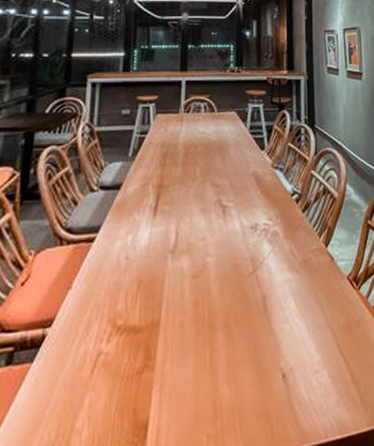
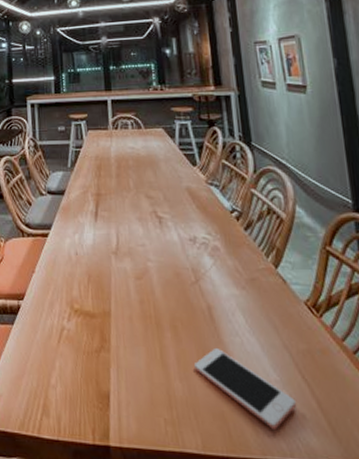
cell phone: none [244,339,334,414] -> present [194,347,297,429]

